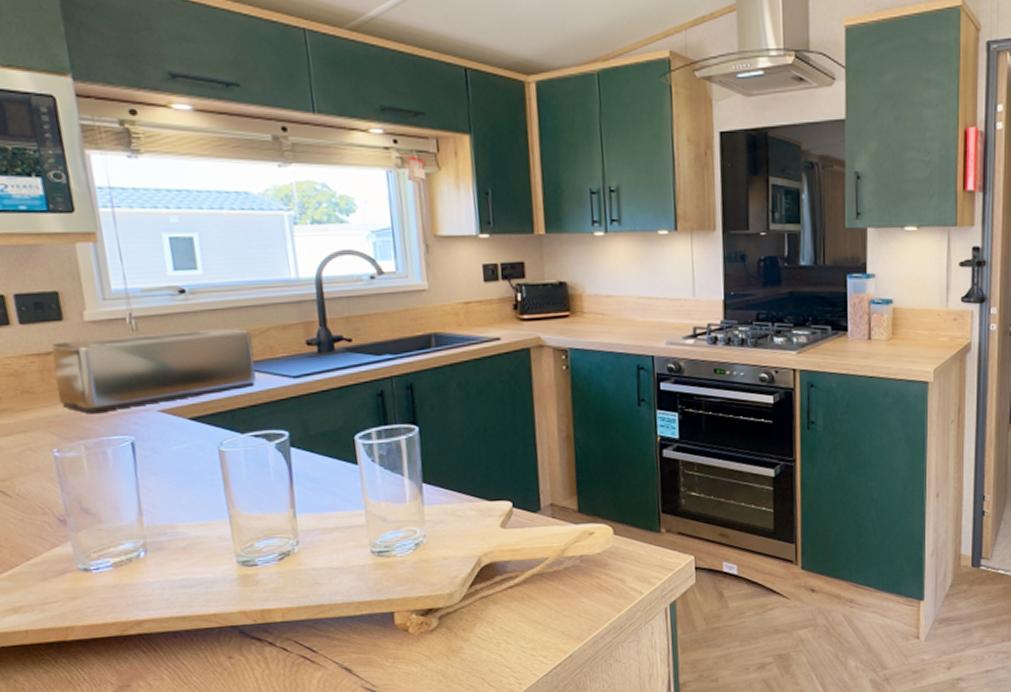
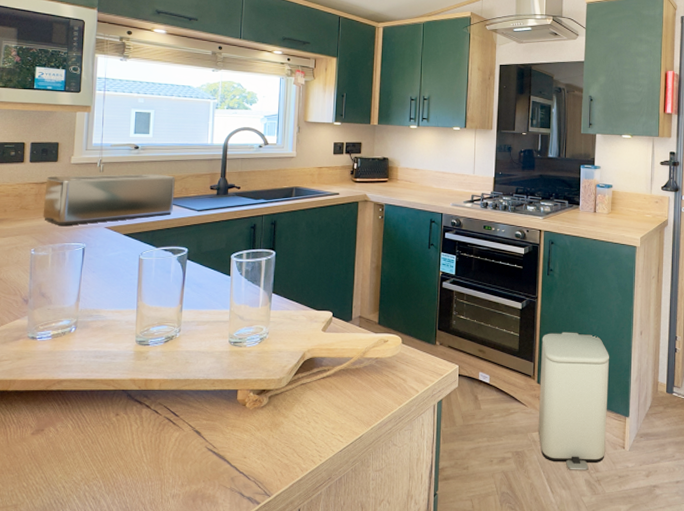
pedal bin: none [804,501,896,671] -> present [538,332,609,471]

